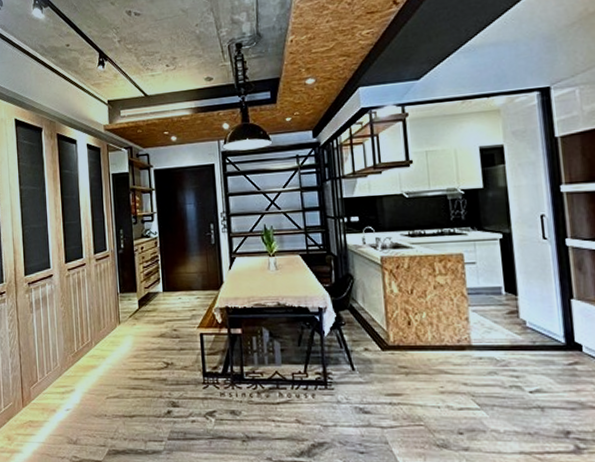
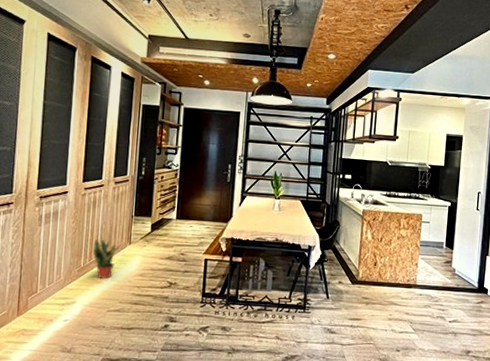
potted plant: none [83,320,111,364] -> present [92,238,121,280]

